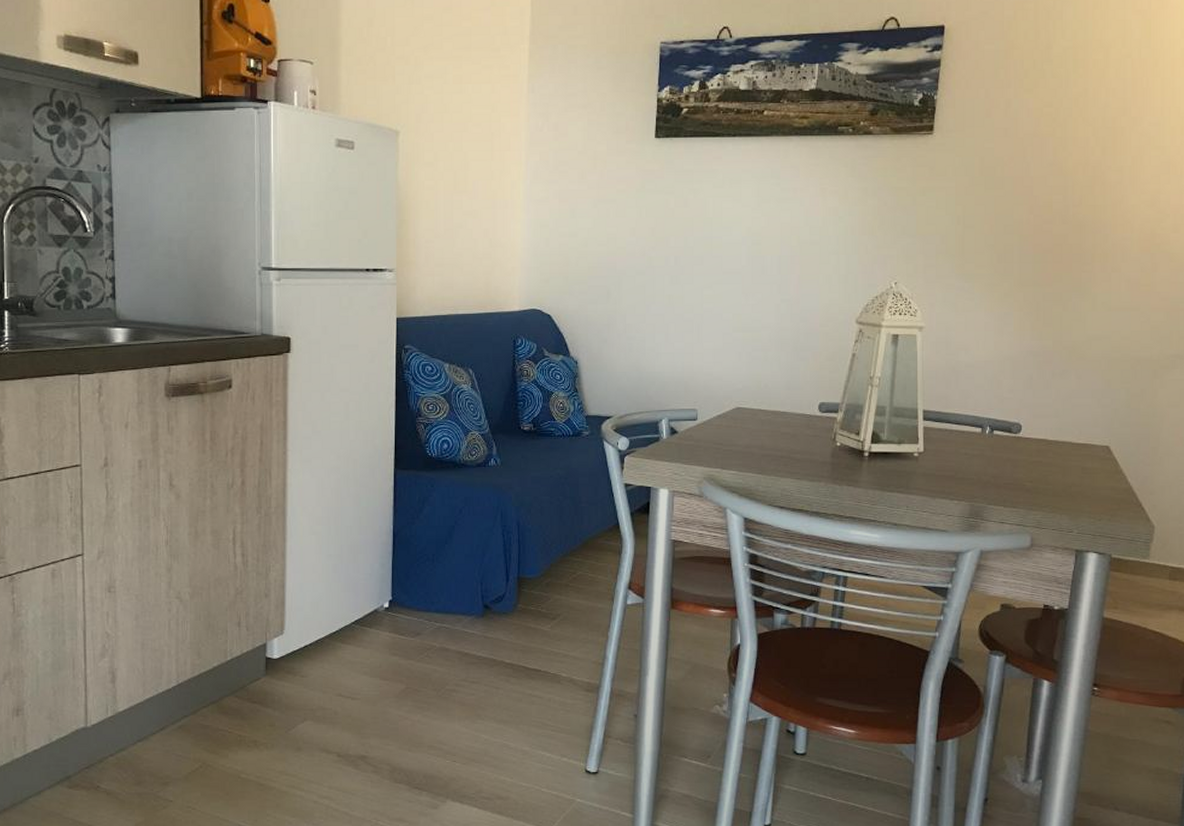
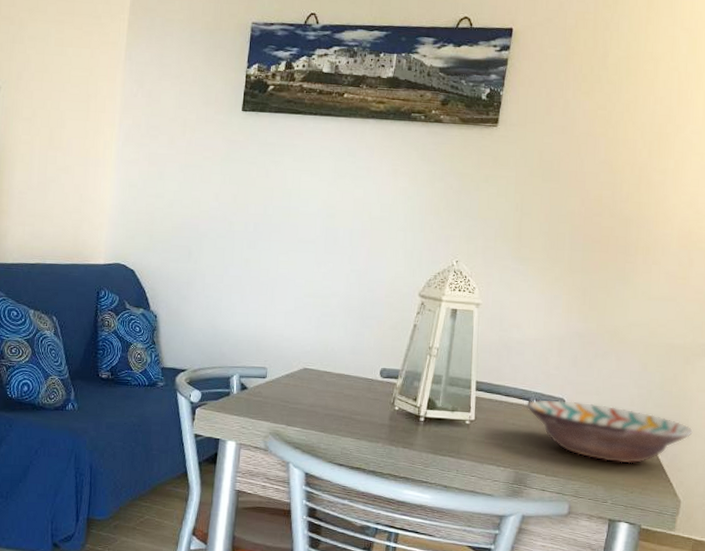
decorative bowl: none [979,425,1166,489] -> present [526,399,694,464]

